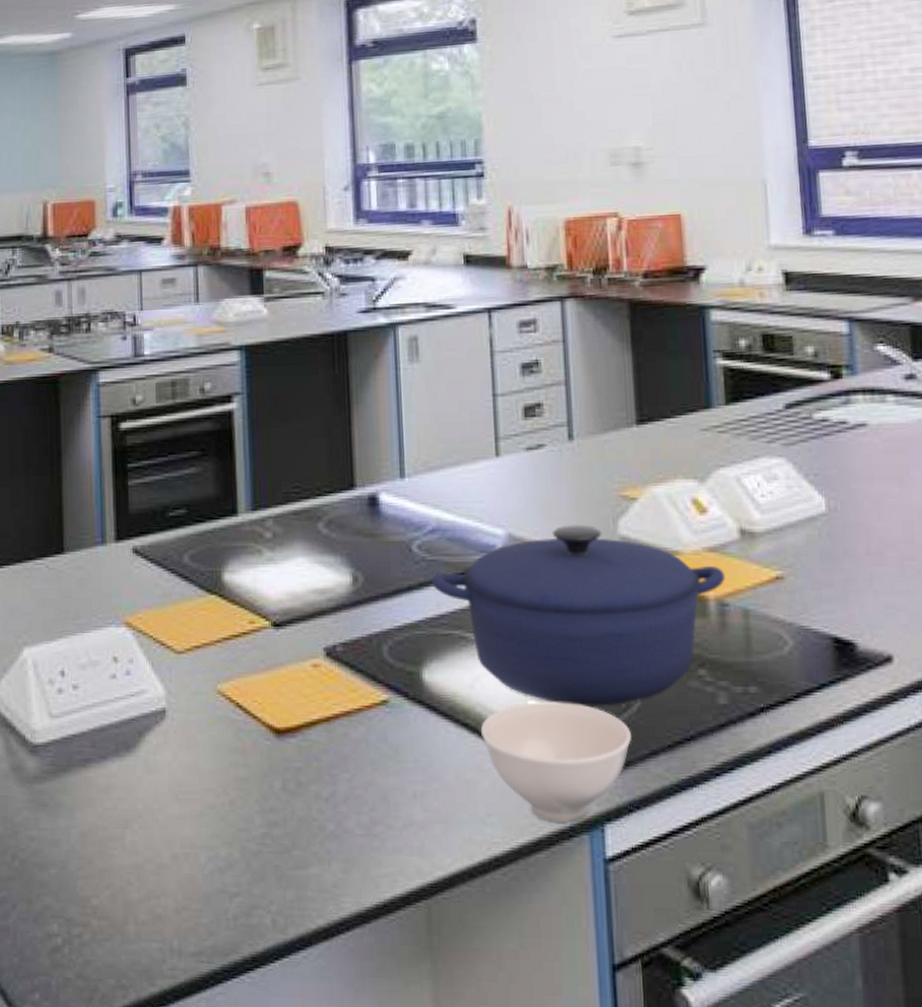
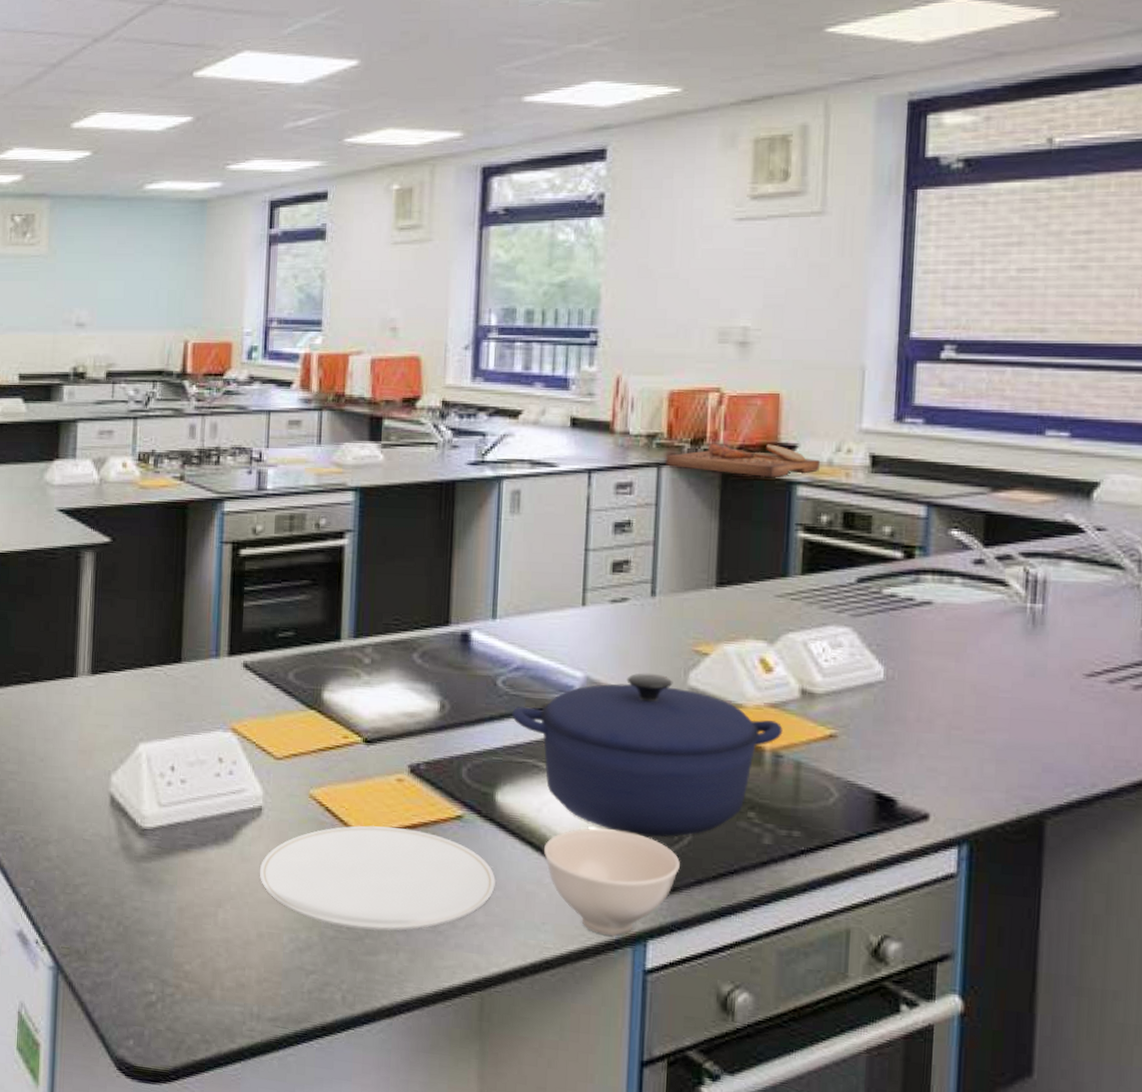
plate: none [168,719,431,840] -> present [259,825,496,931]
cutting board: none [569,268,731,303] -> present [666,444,820,477]

